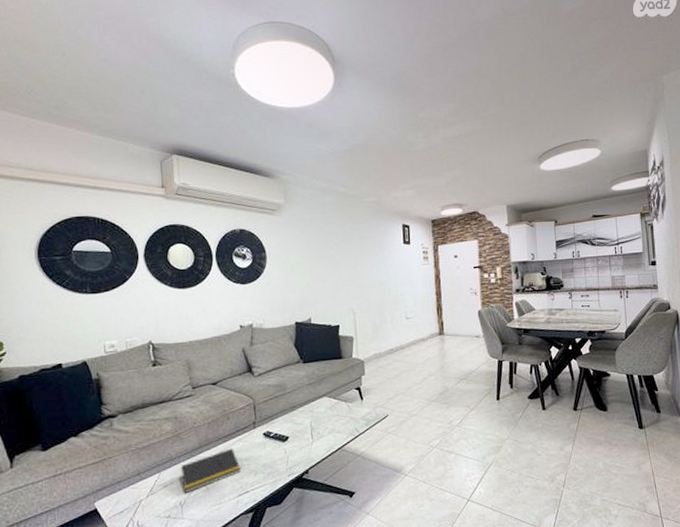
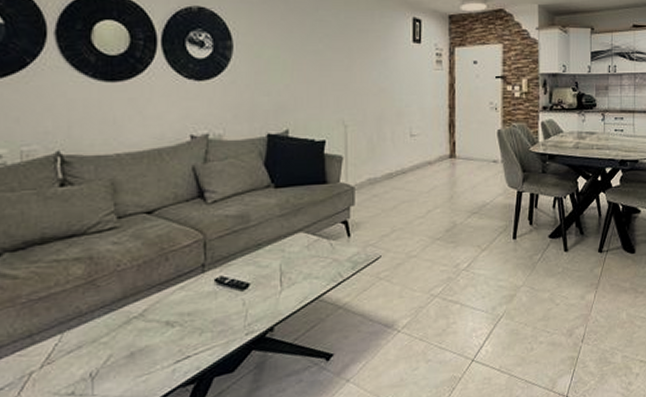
notepad: present [180,448,241,493] -> none [93,299,180,361]

